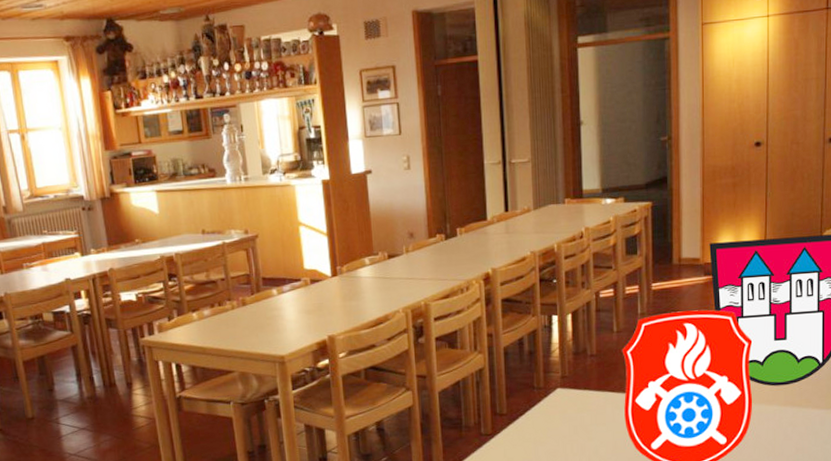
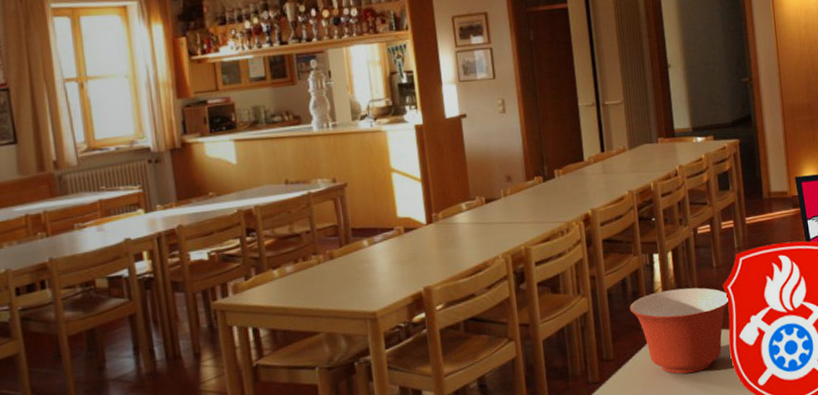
mixing bowl: none [525,350,629,433] -> present [629,287,731,374]

